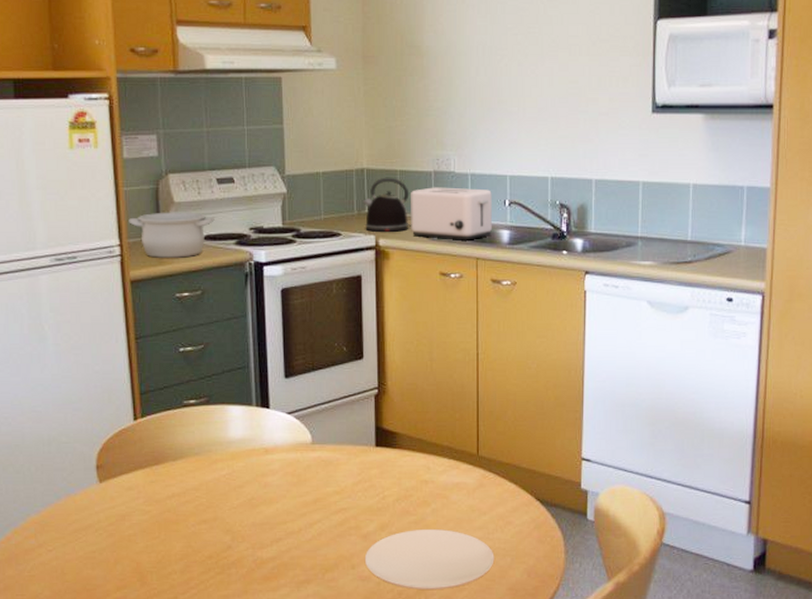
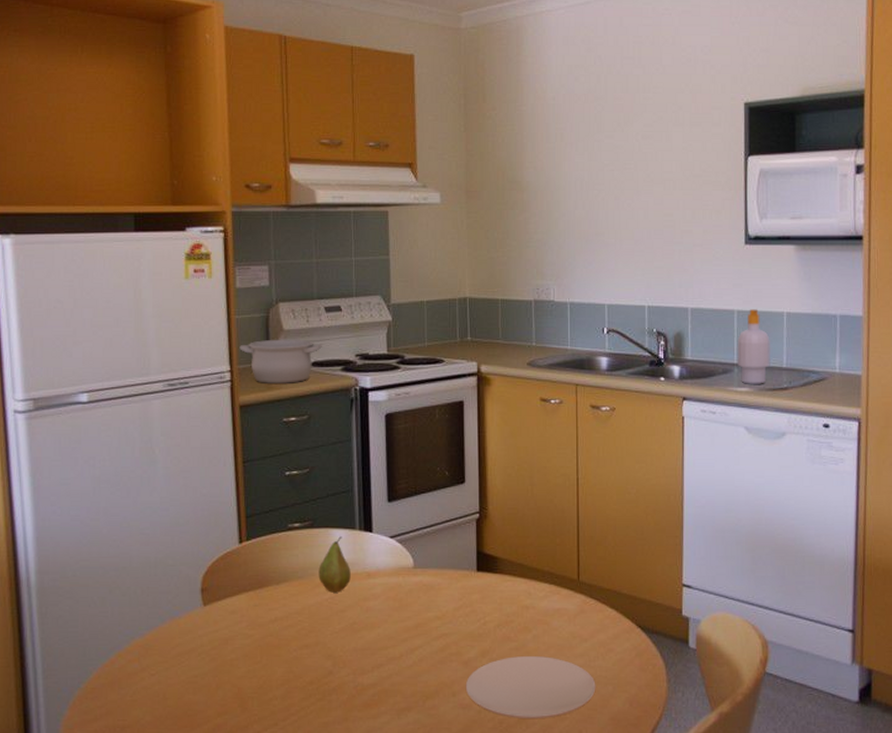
fruit: none [215,413,248,469] -> present [318,536,351,593]
kettle: present [361,177,412,233] -> none [464,306,513,360]
toaster: present [411,187,492,240] -> none [512,315,591,367]
soap bottle: none [641,180,675,259] -> present [737,309,770,385]

